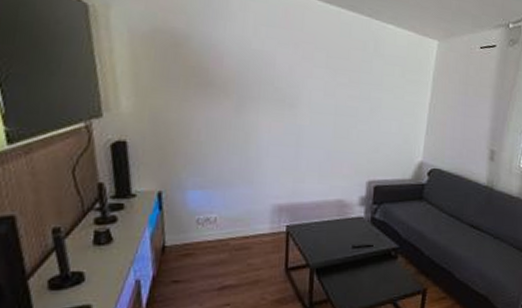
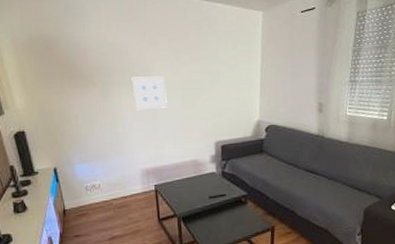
wall art: none [274,93,316,134] -> present [131,76,167,110]

